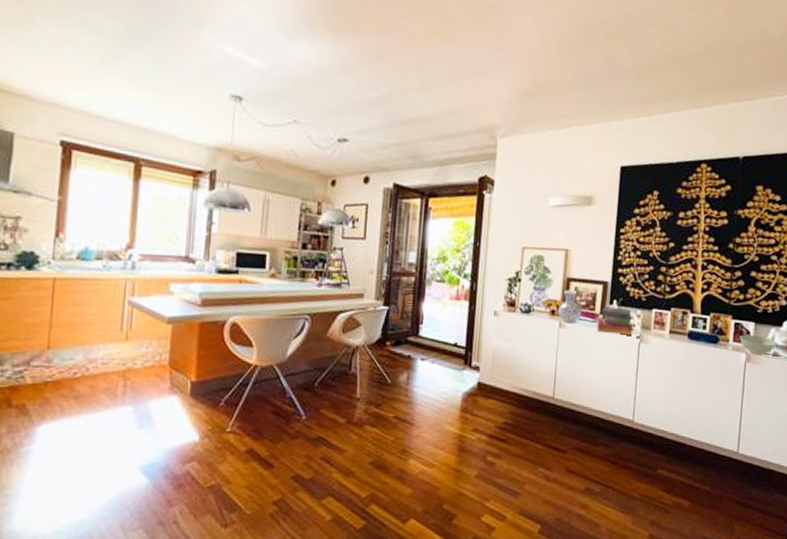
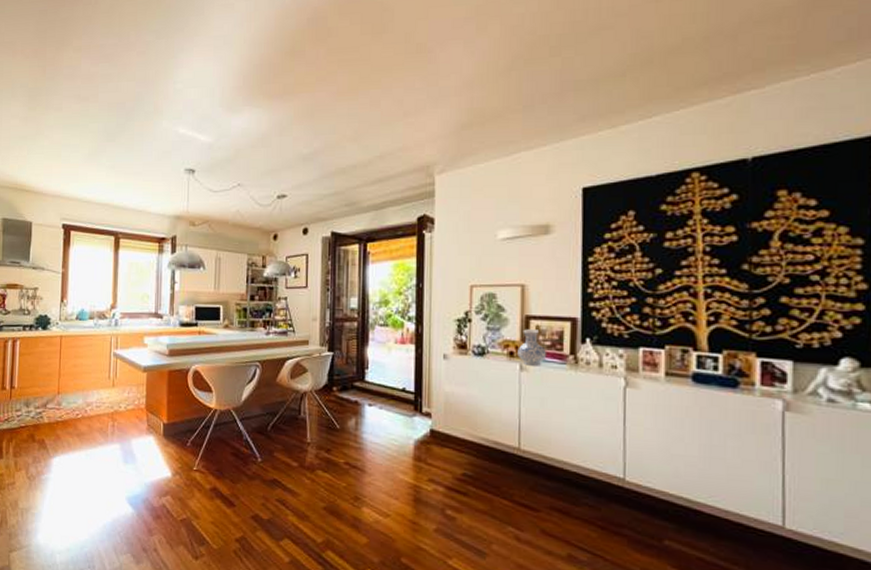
books: present [596,306,634,336] -> none [566,346,615,379]
bowl: present [739,334,777,356] -> none [770,376,832,403]

